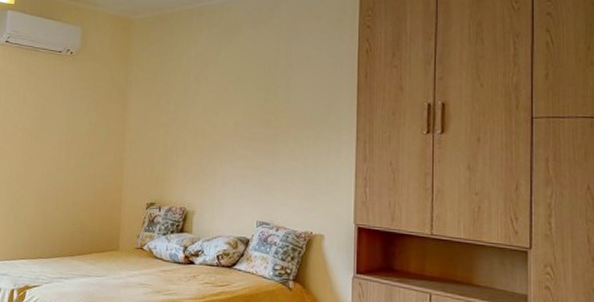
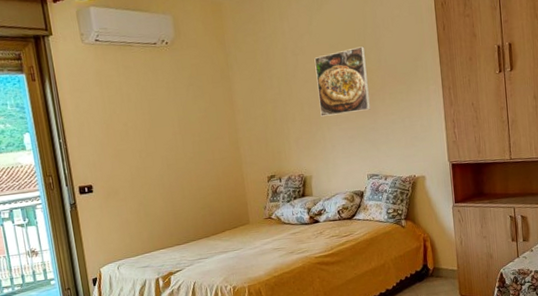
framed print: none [215,83,274,151] -> present [314,46,370,117]

